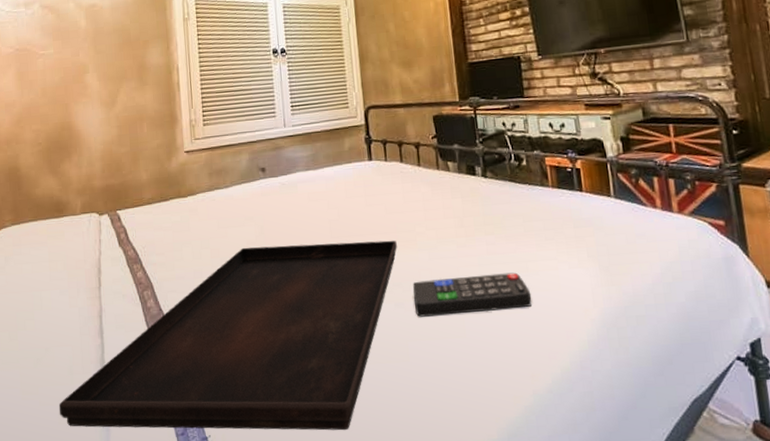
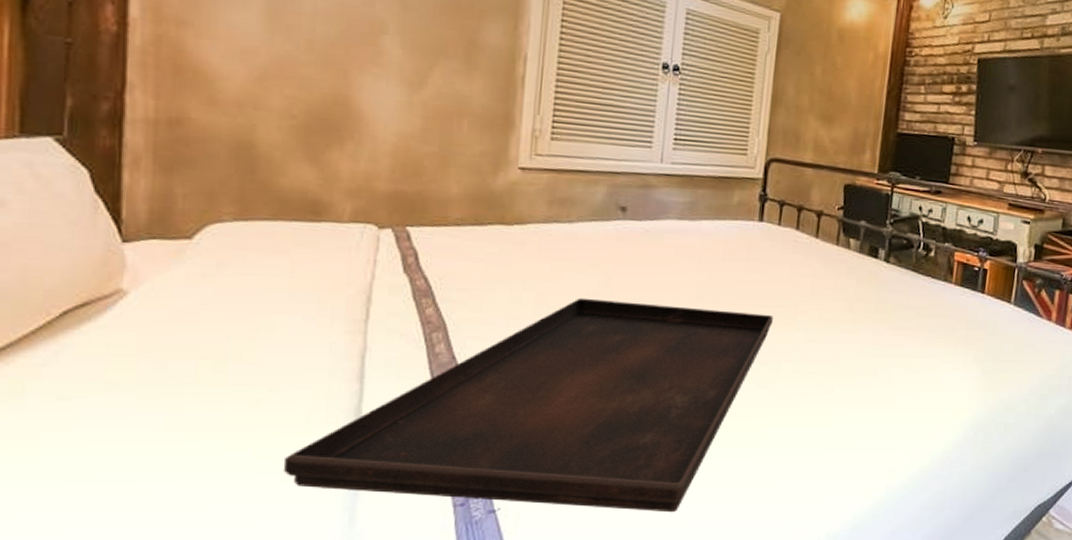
remote control: present [413,272,532,317] -> none [779,362,908,403]

